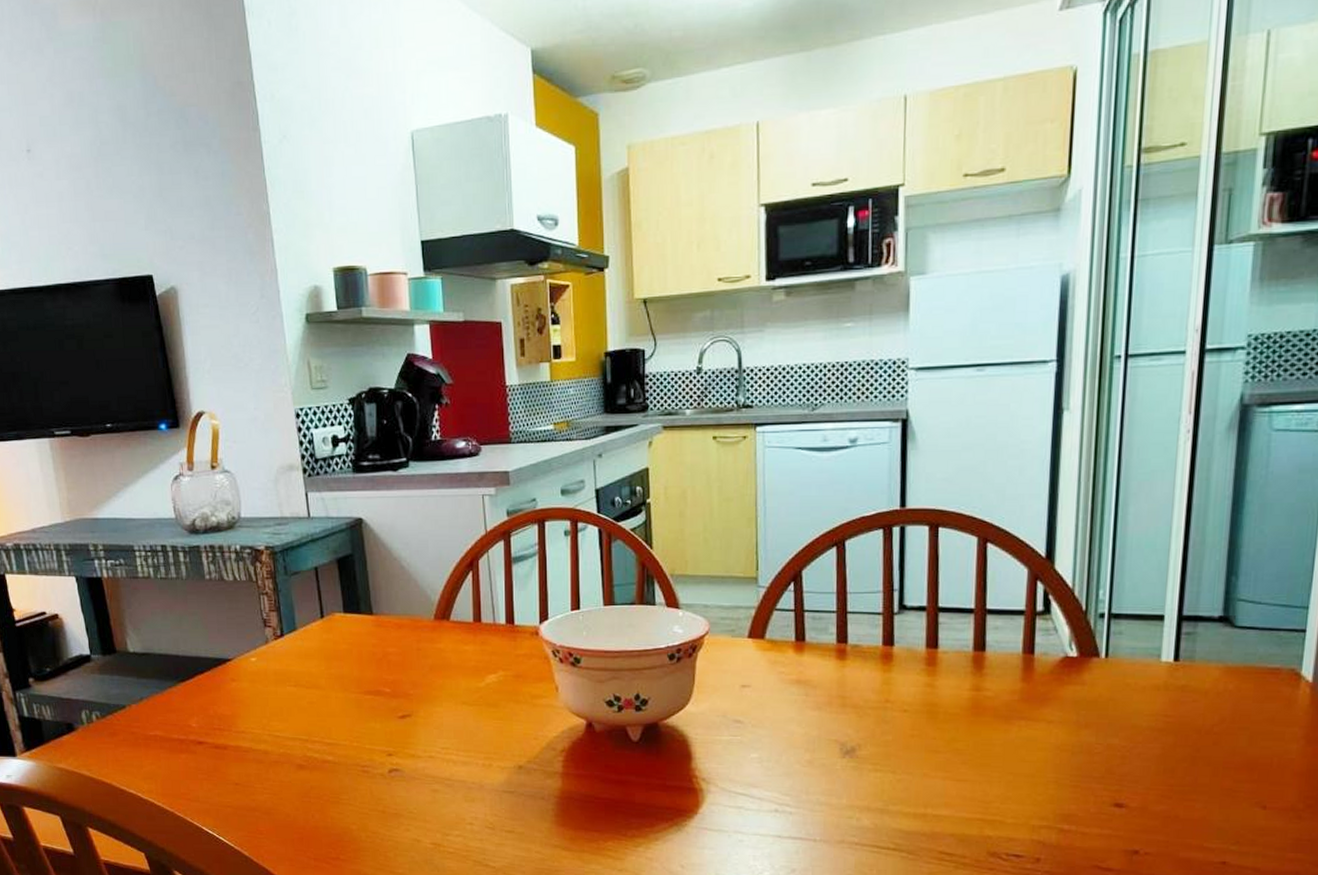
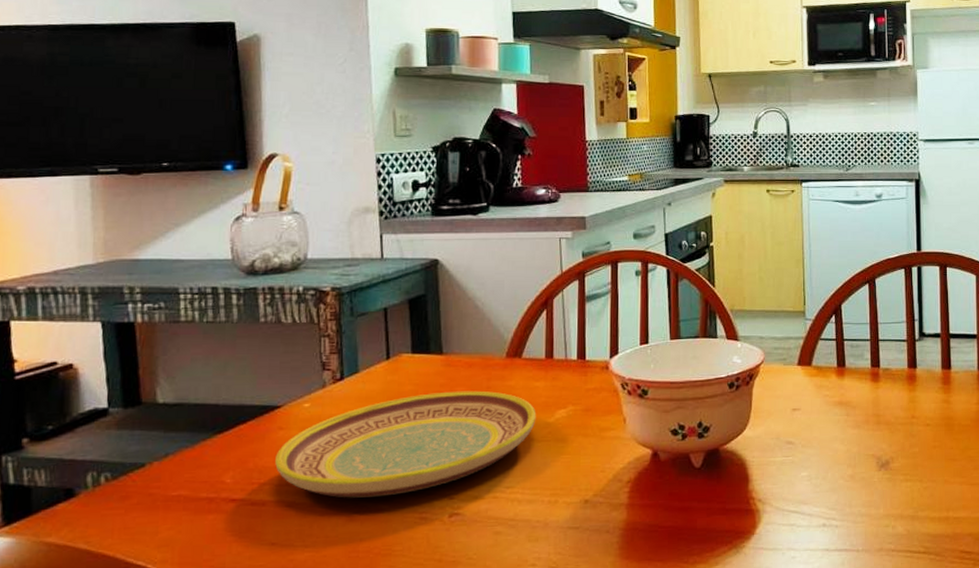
plate: none [231,651,467,749] -> present [275,390,537,498]

